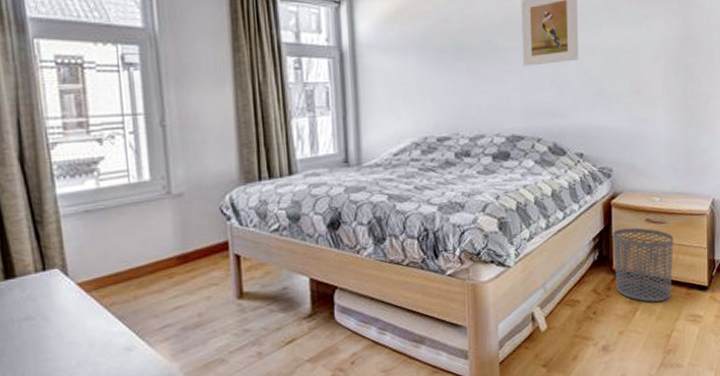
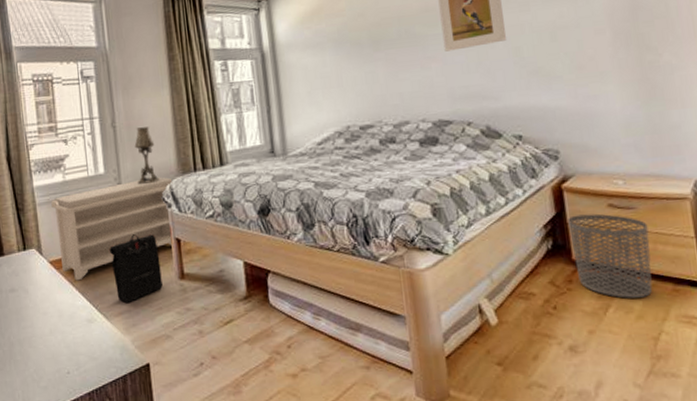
bench: none [80,186,234,305] -> present [51,177,174,281]
backpack: none [154,250,218,327] -> present [109,234,163,303]
table lamp: none [188,128,218,195] -> present [134,127,160,185]

